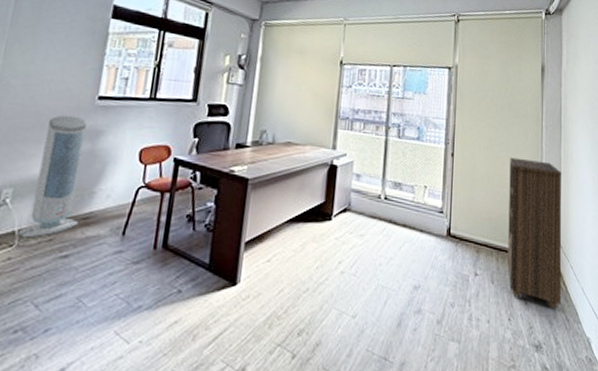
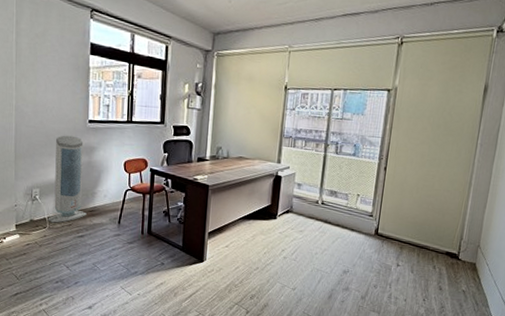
bookshelf: present [507,157,562,309] -> none [427,171,491,295]

